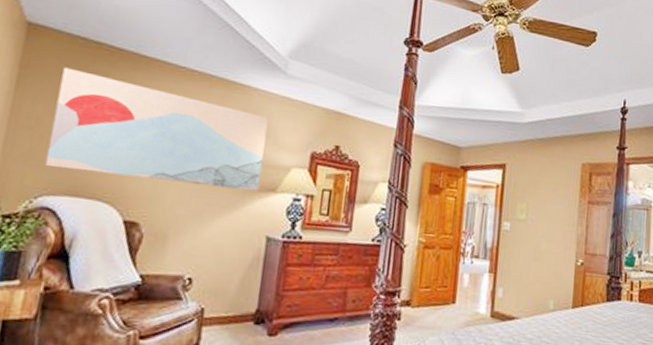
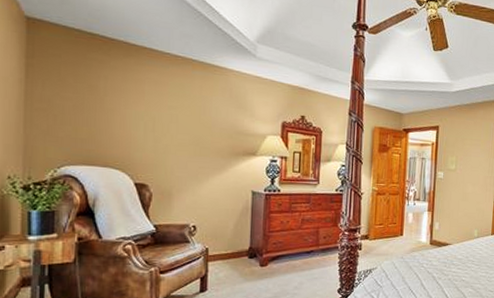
wall art: present [44,67,268,192] -> none [62,56,244,156]

